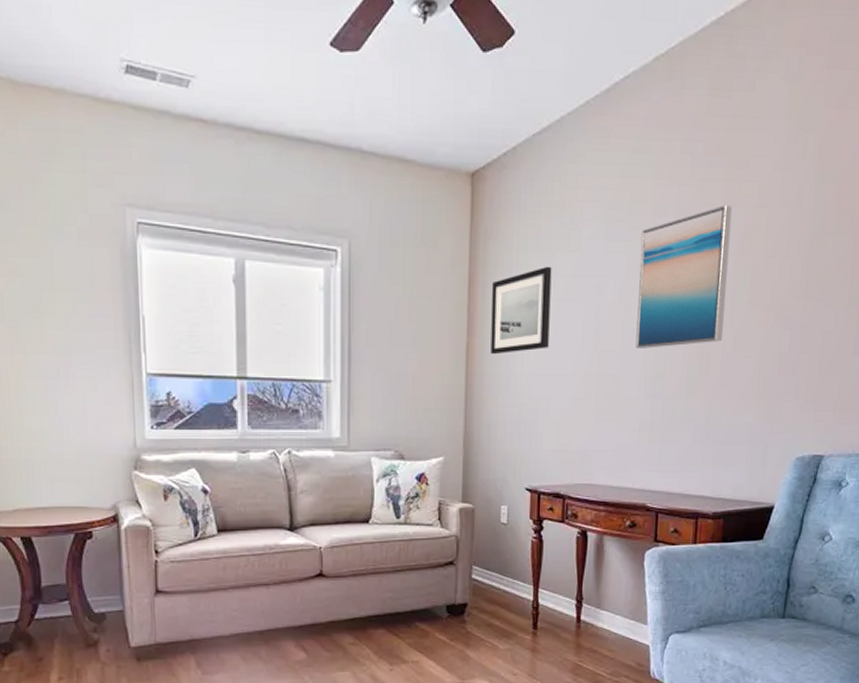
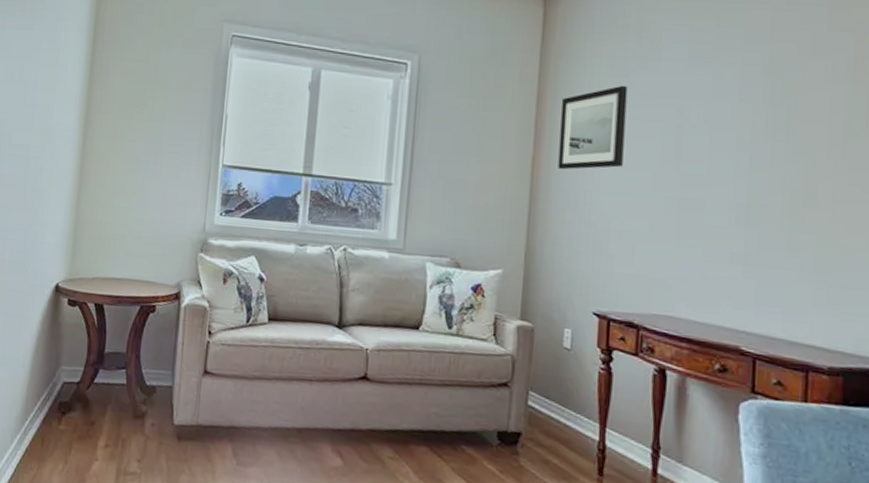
wall art: present [635,205,732,348] -> none [724,30,839,175]

